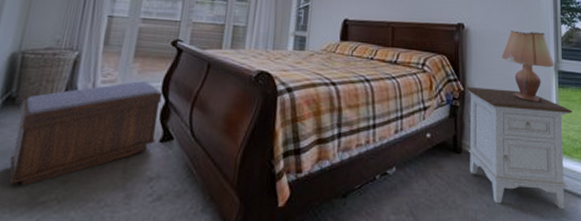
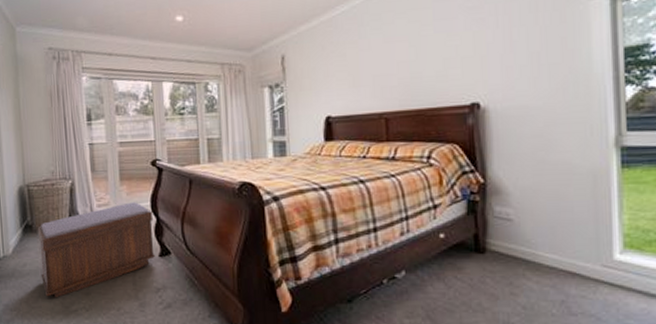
nightstand: present [466,87,572,209] -> none [487,176,643,311]
lamp: present [502,30,554,102] -> none [535,100,615,188]

